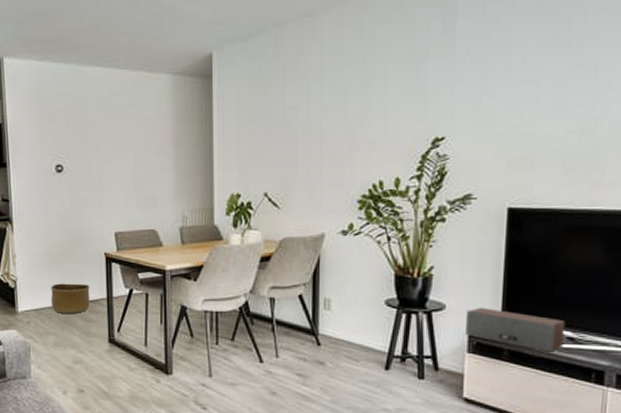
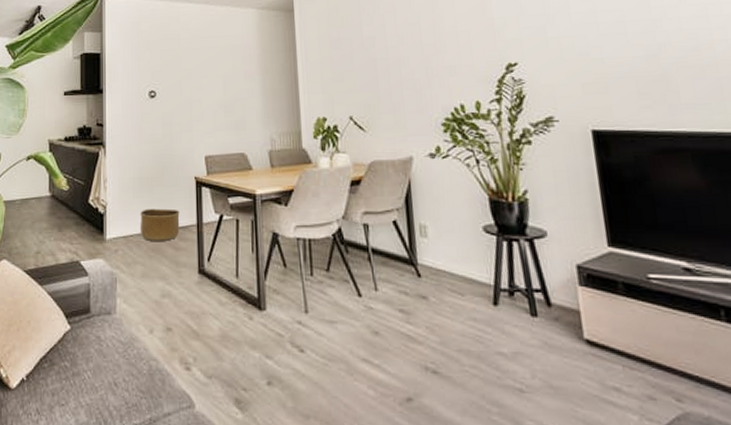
speaker: present [466,307,566,352] -> none [570,234,682,285]

